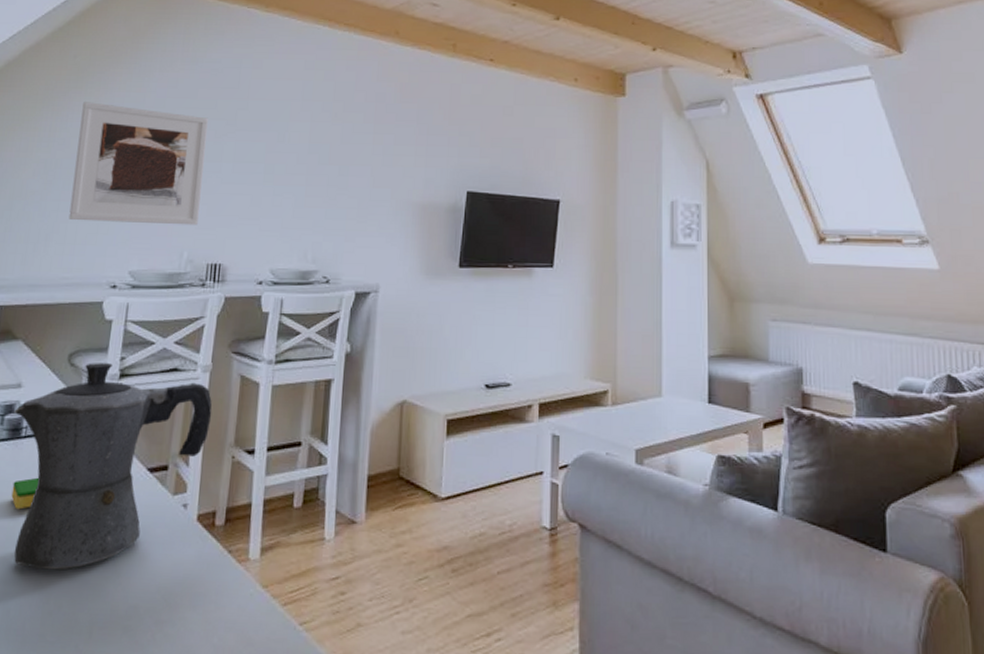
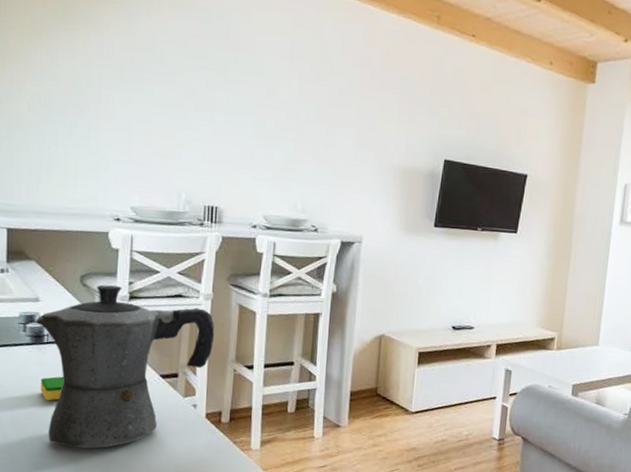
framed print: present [68,102,208,226] -> none [68,38,199,170]

